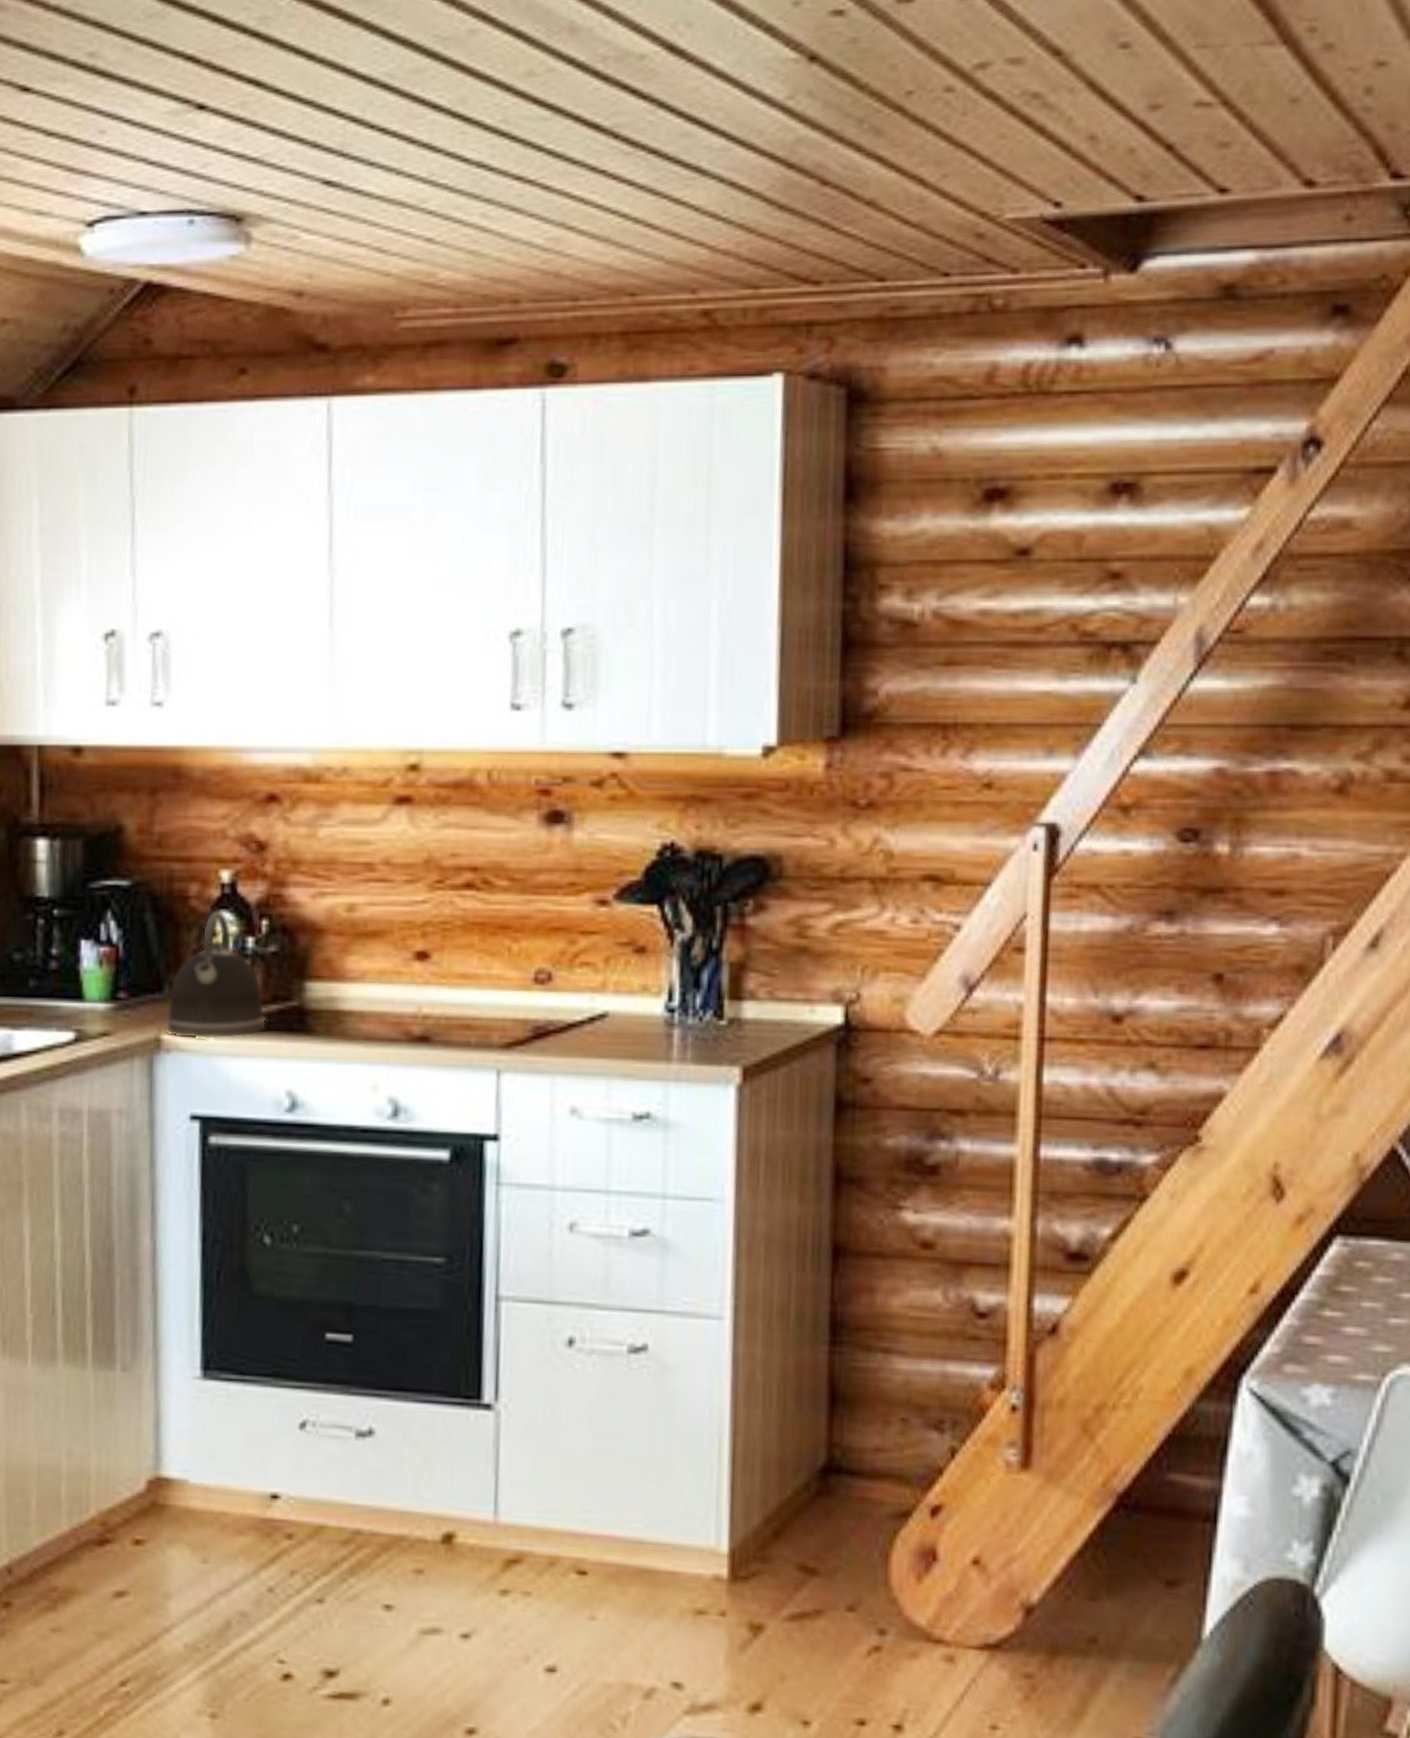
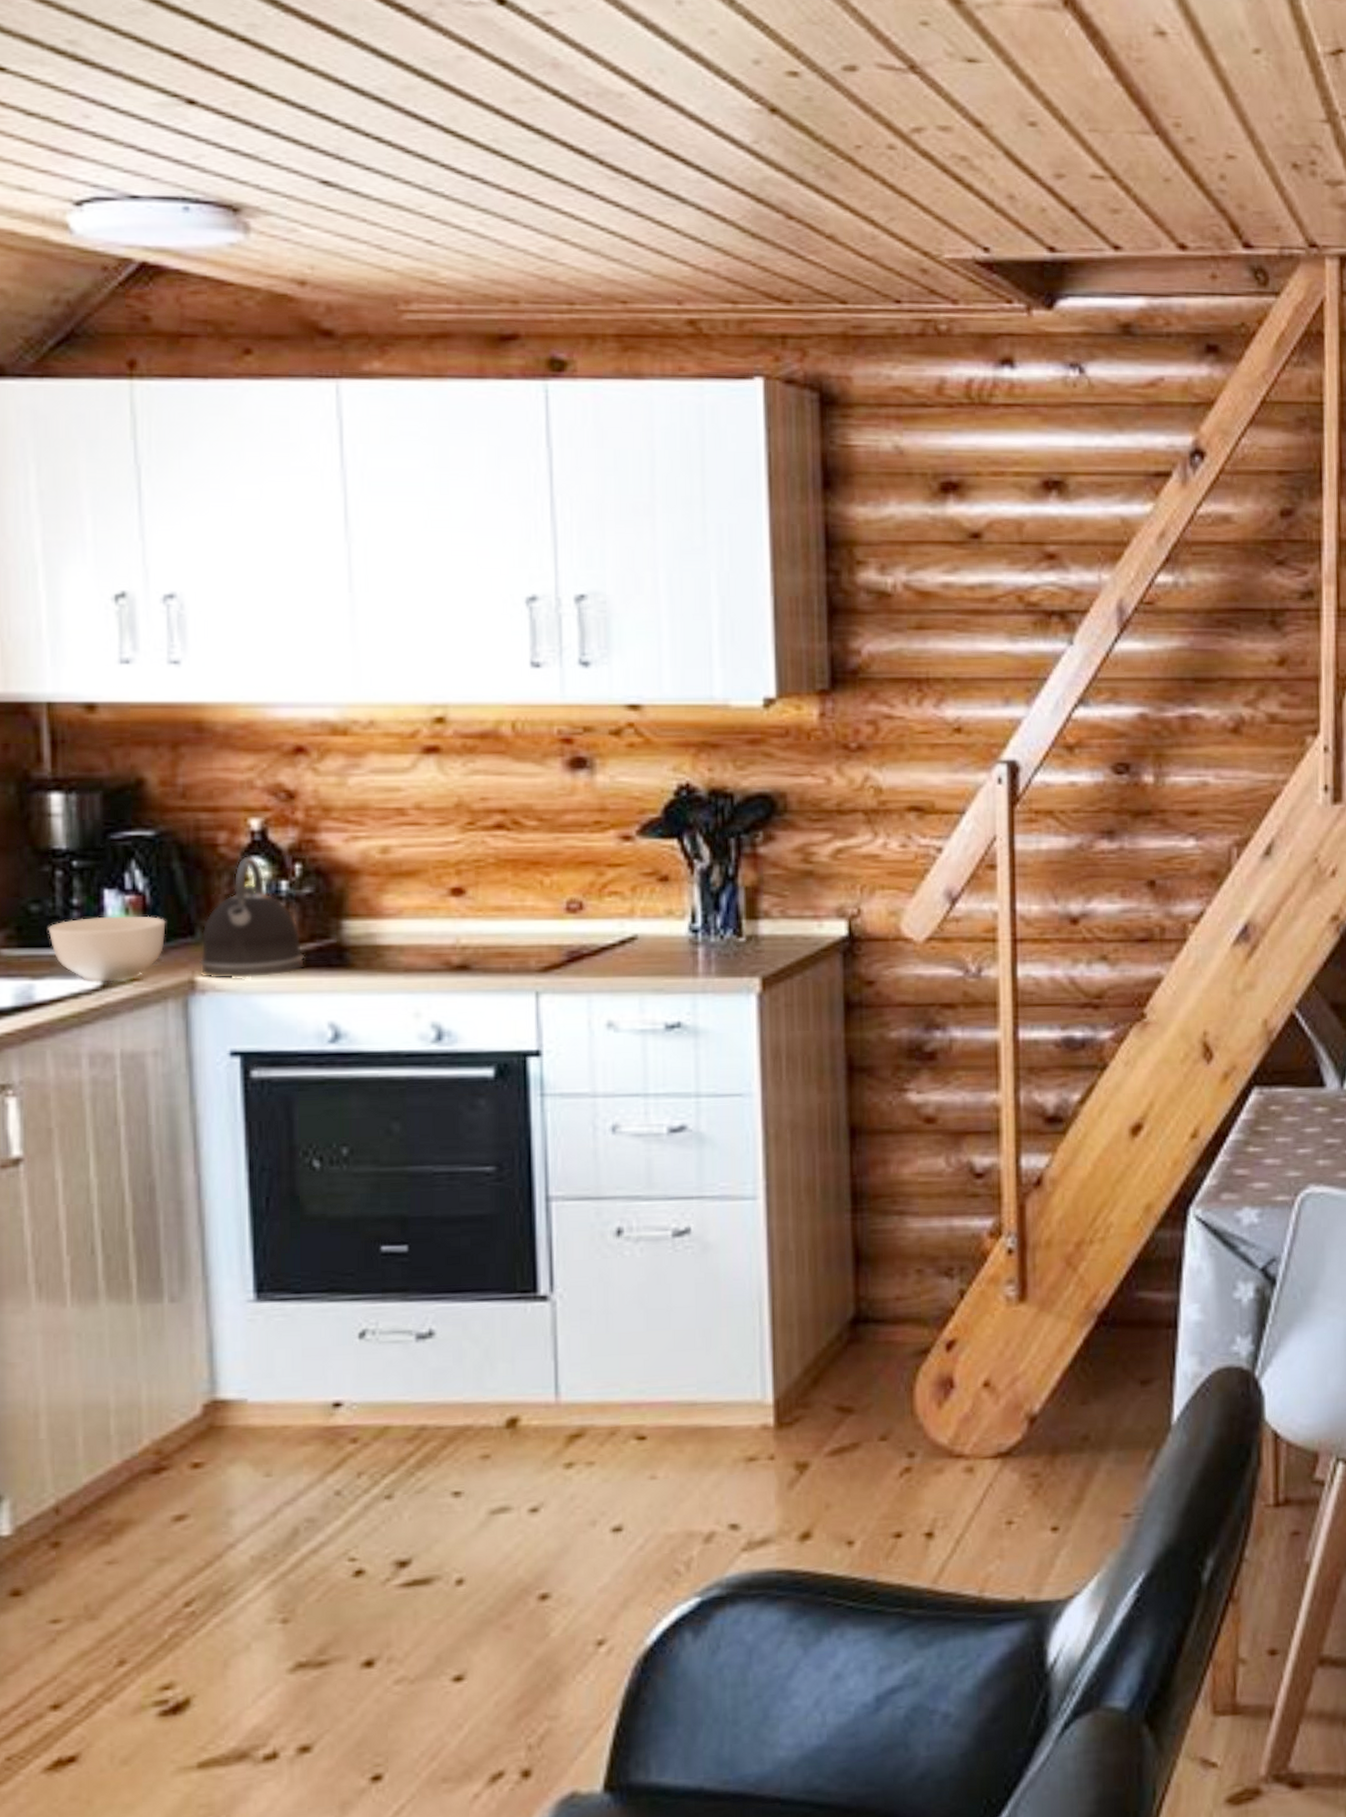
bowl: none [28,968,137,1036] -> present [48,915,166,982]

